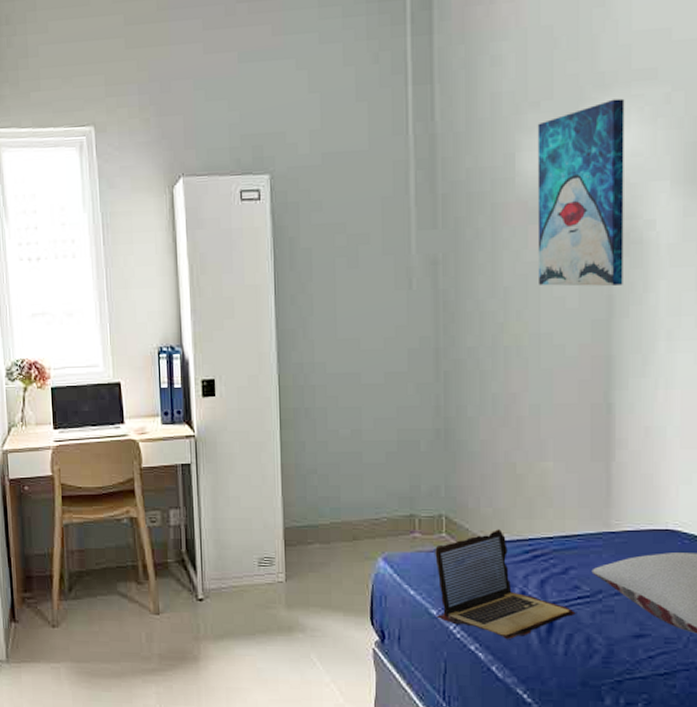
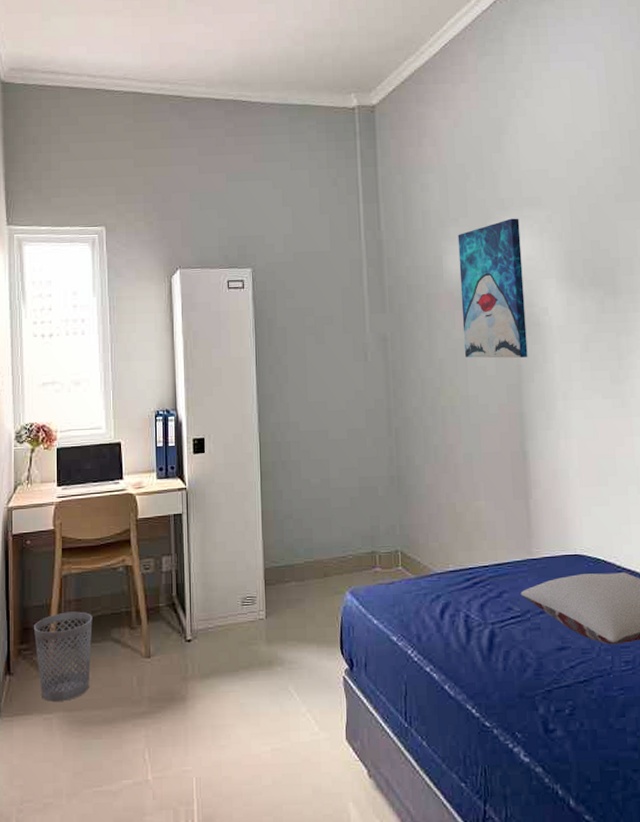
wastebasket: none [37,562,97,652] -> present [34,611,93,702]
laptop: present [433,529,576,639] -> none [392,561,510,659]

